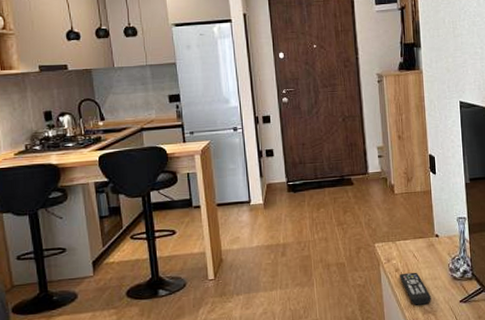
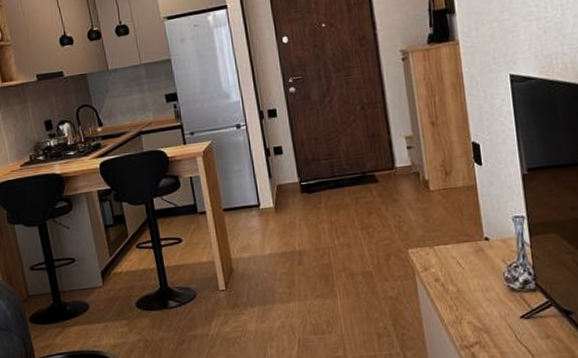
remote control: present [400,272,431,305] -> none [441,282,483,321]

